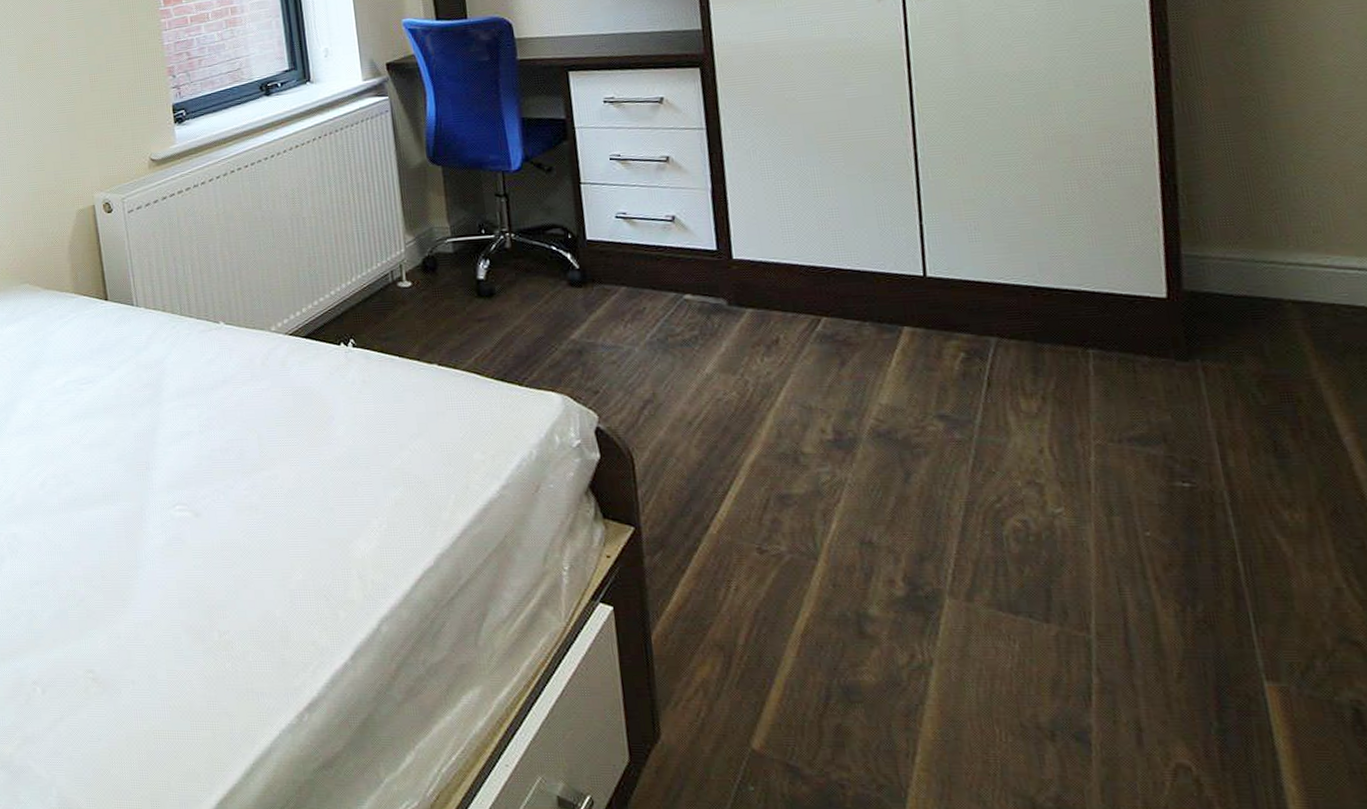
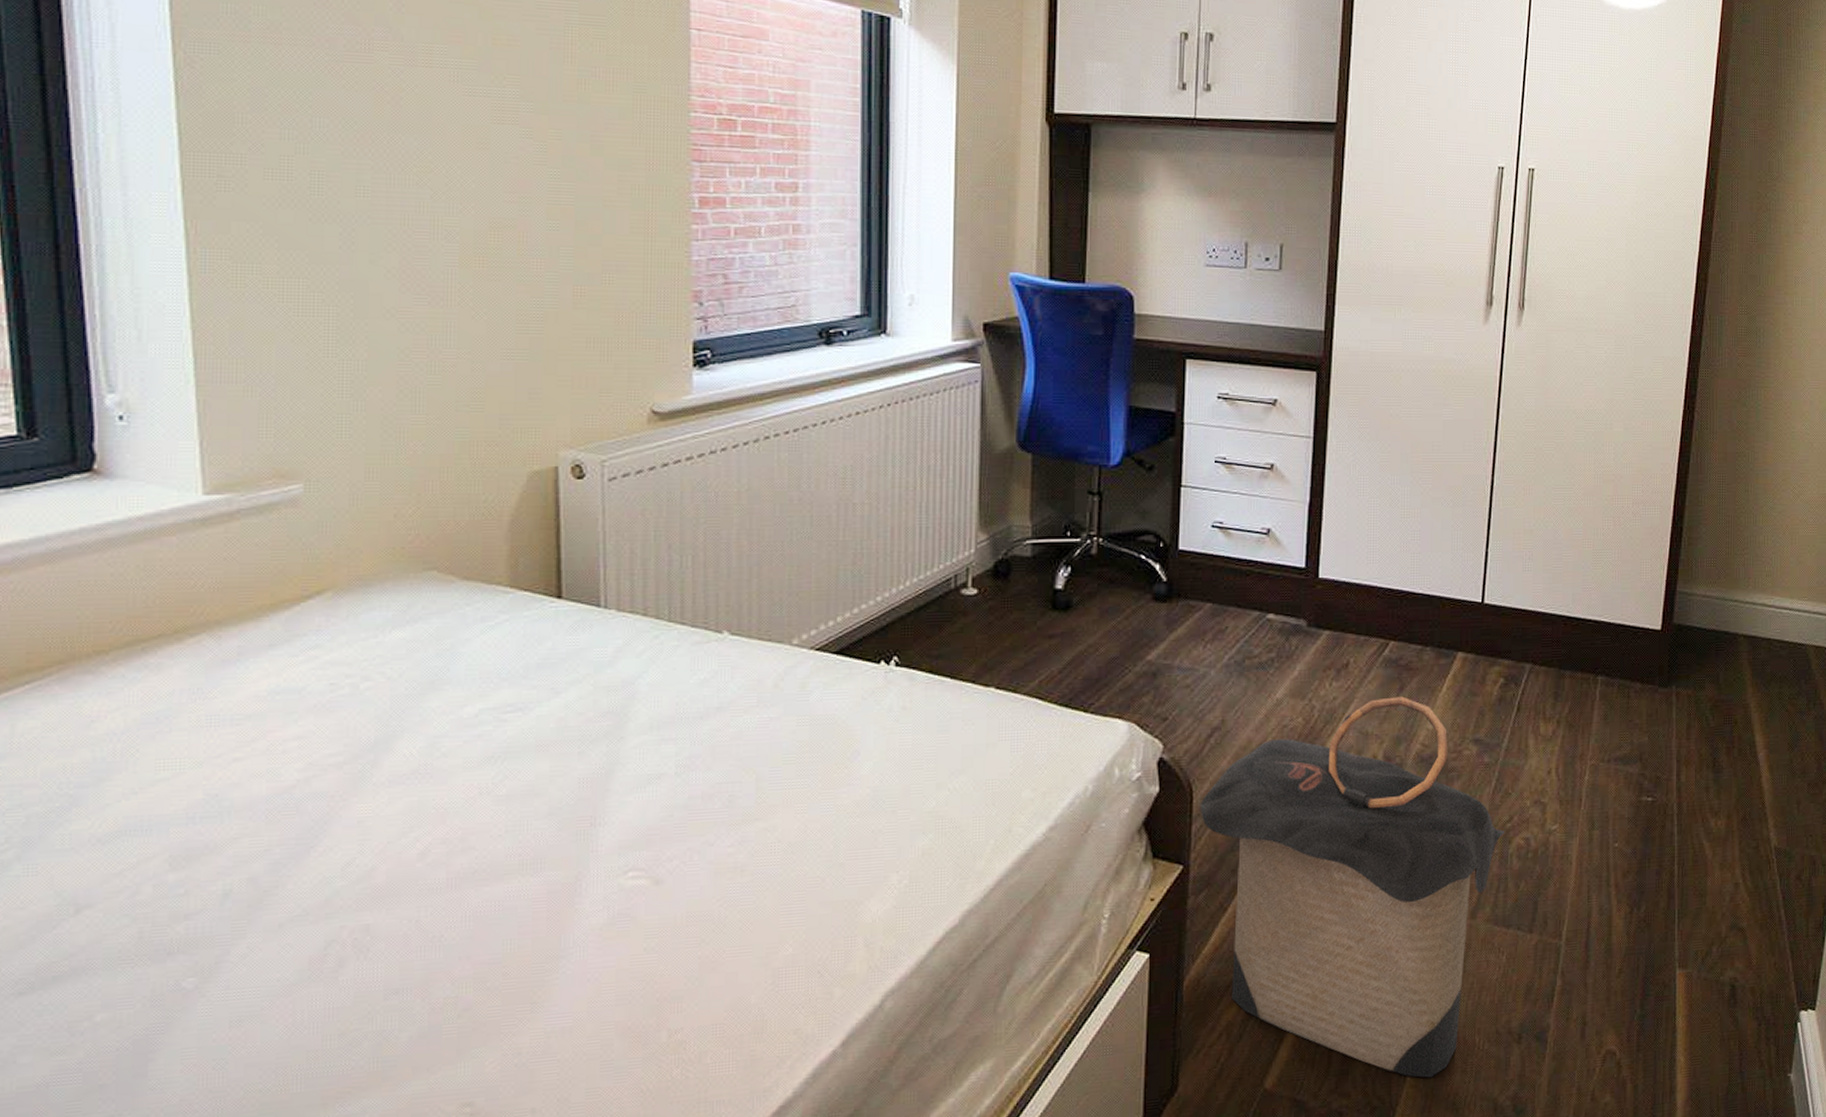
laundry hamper: none [642,371,995,764] -> present [1199,696,1505,1078]

